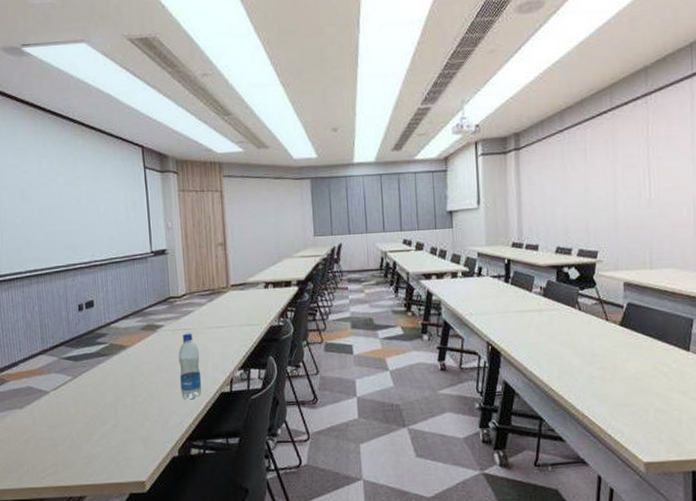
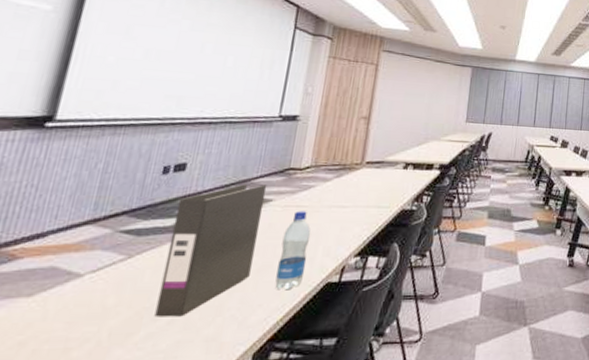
binder: none [95,313,161,422] -> present [154,184,267,317]

